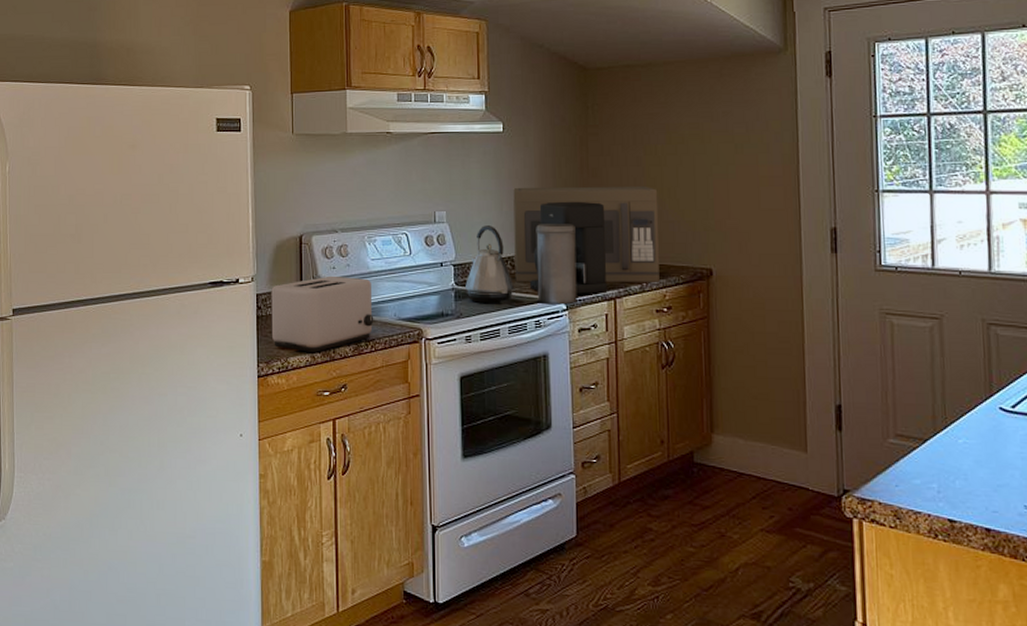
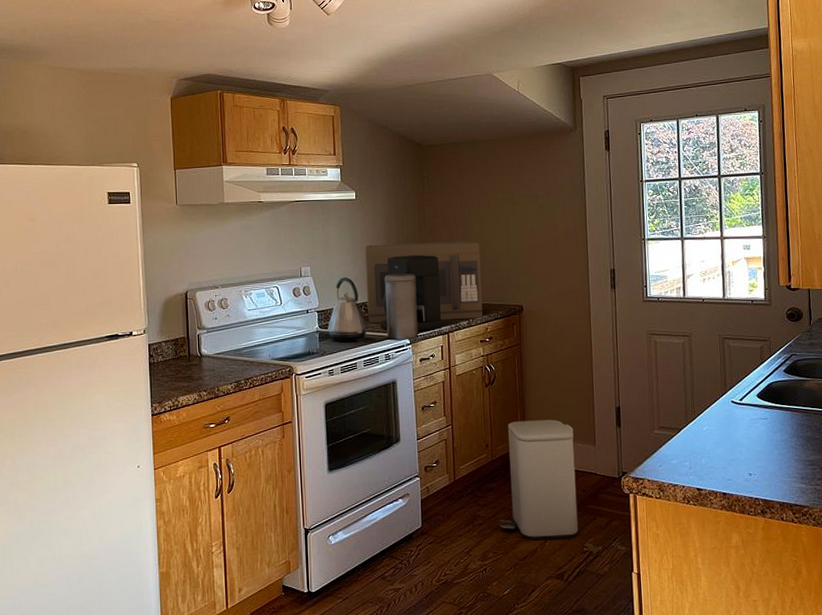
toaster: present [271,275,374,352] -> none [161,325,252,392]
pedal bin: none [674,414,782,570] -> present [498,420,579,541]

